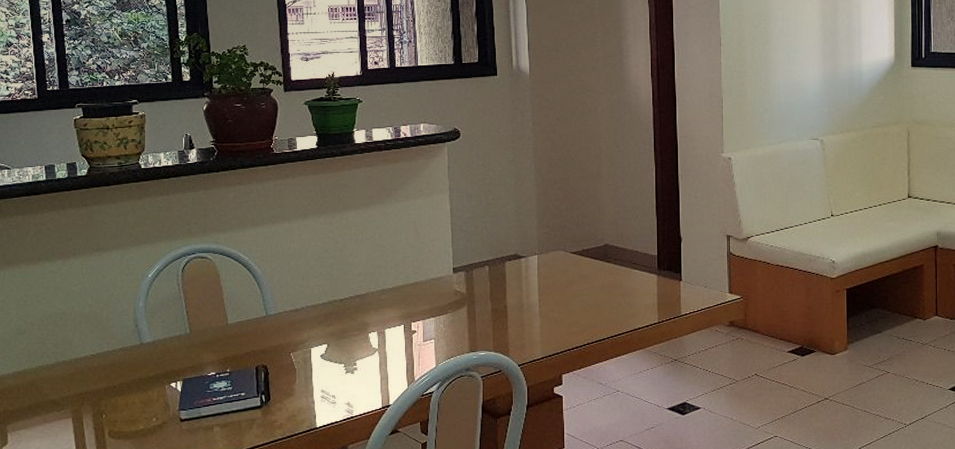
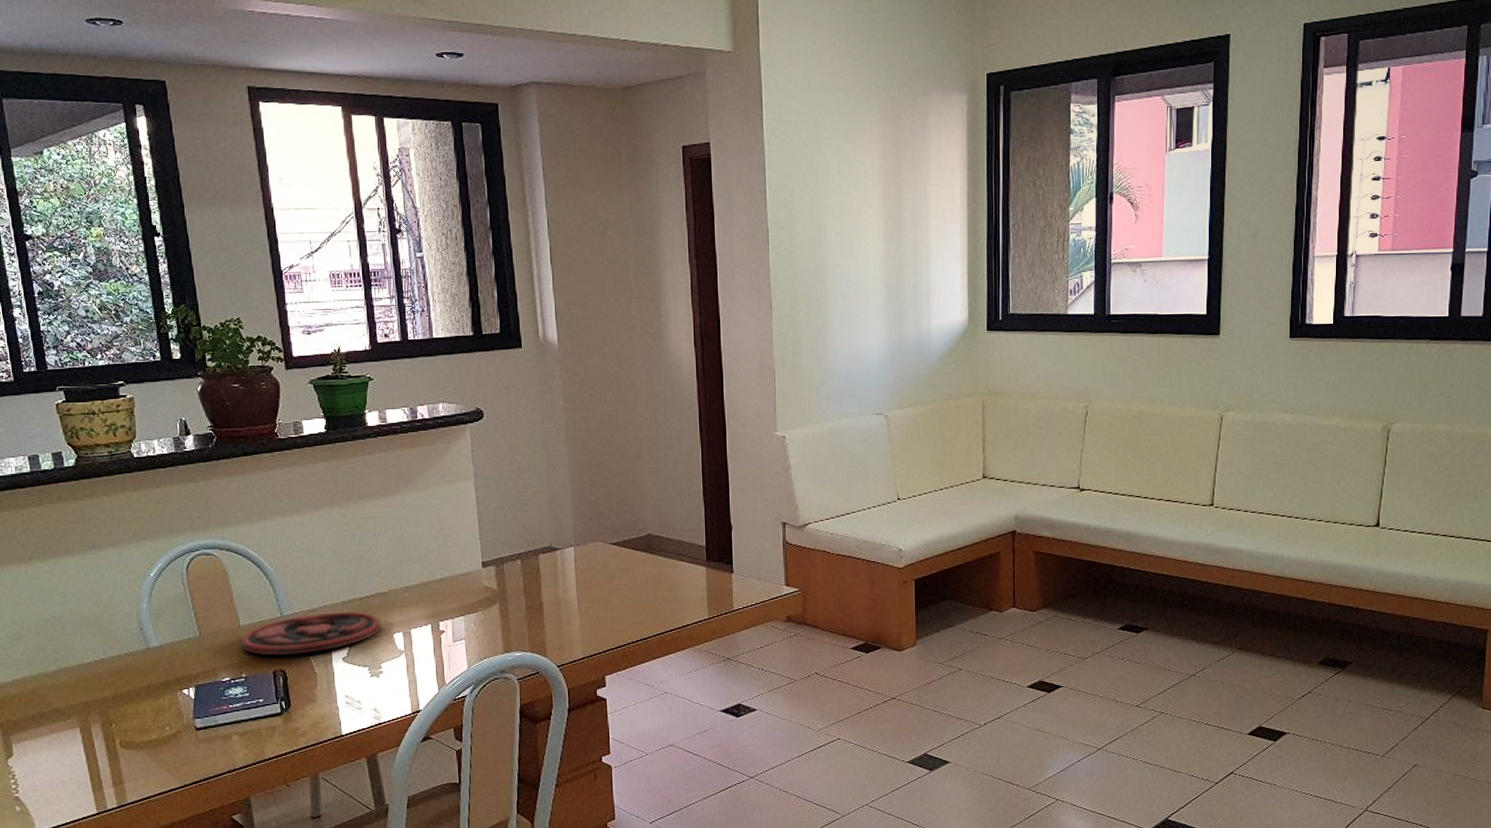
plate: none [228,312,358,352] -> present [241,612,381,655]

